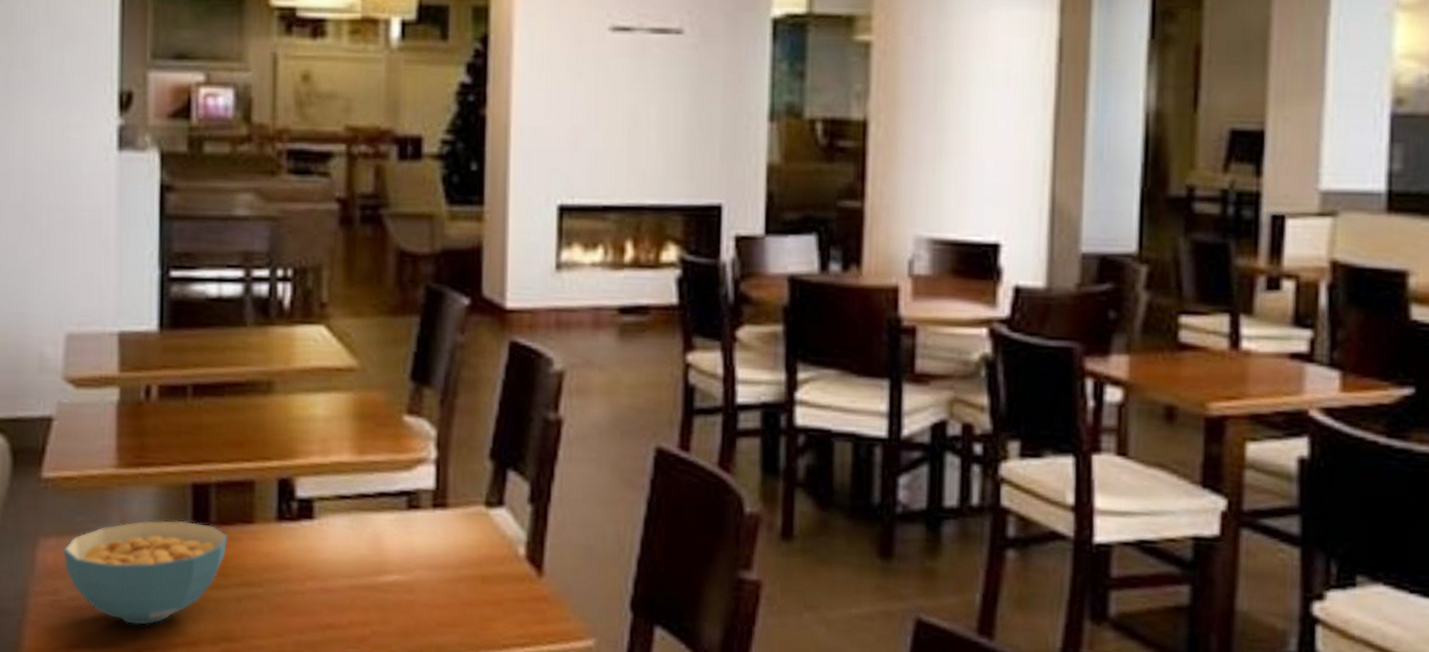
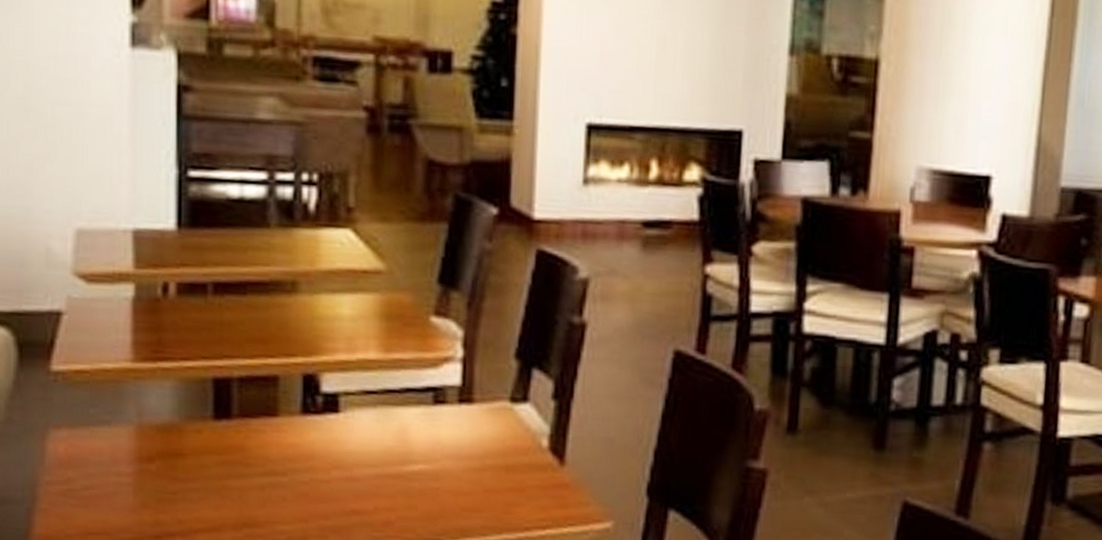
cereal bowl: present [63,520,228,625] -> none [75,413,251,513]

